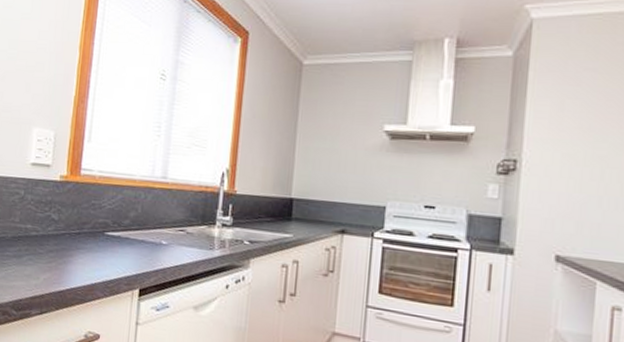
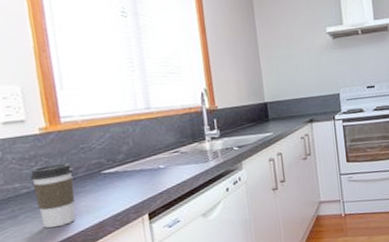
coffee cup: none [41,213,81,278] -> present [30,163,76,228]

